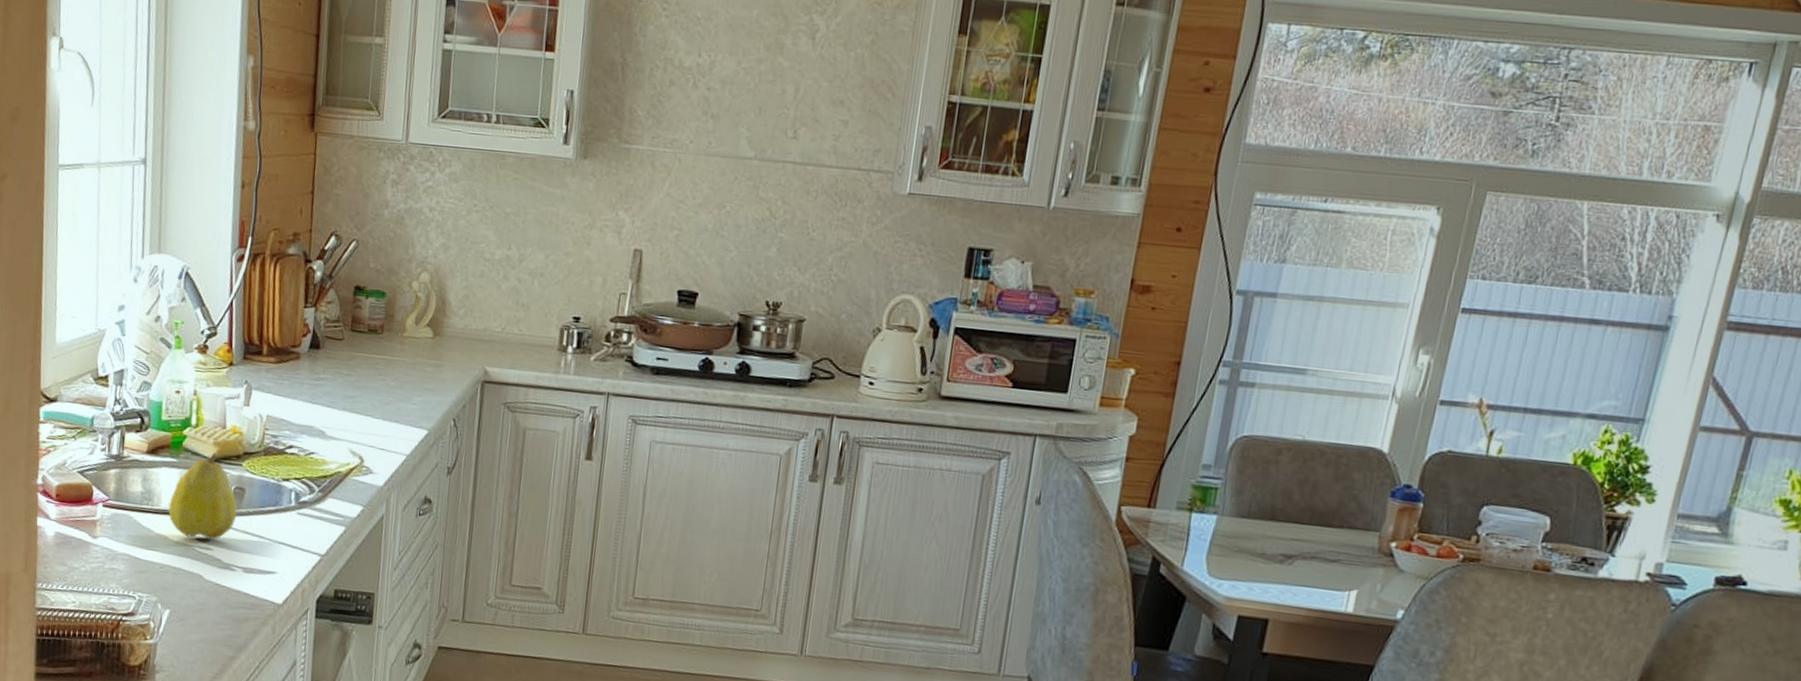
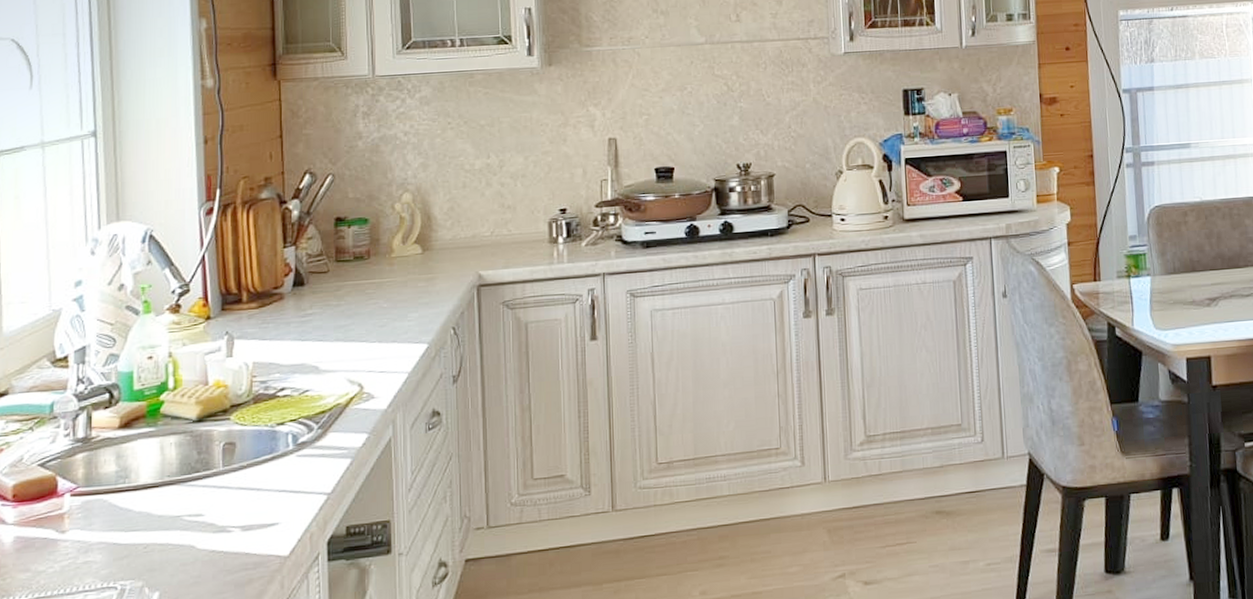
fruit: present [168,452,237,540] -> none [149,412,229,508]

